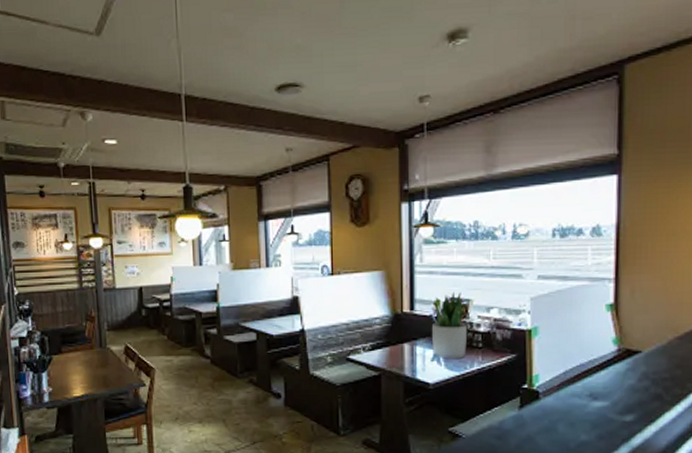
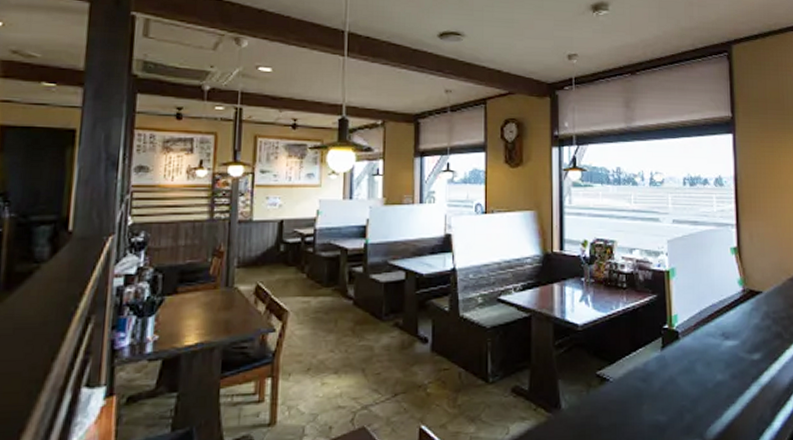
planter: present [432,292,467,360] -> none [581,233,612,300]

